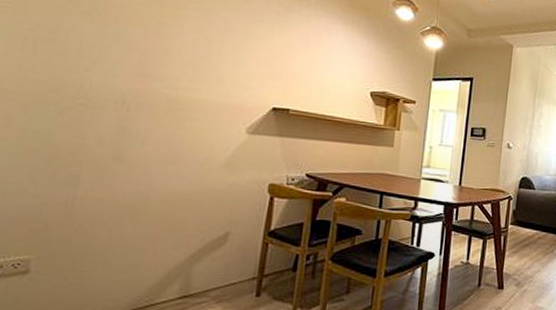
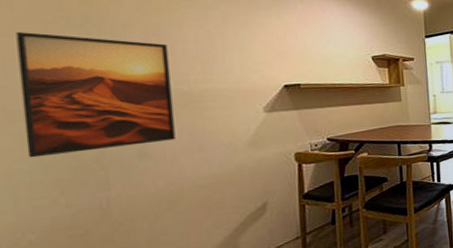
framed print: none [9,10,165,147] -> present [16,32,176,158]

